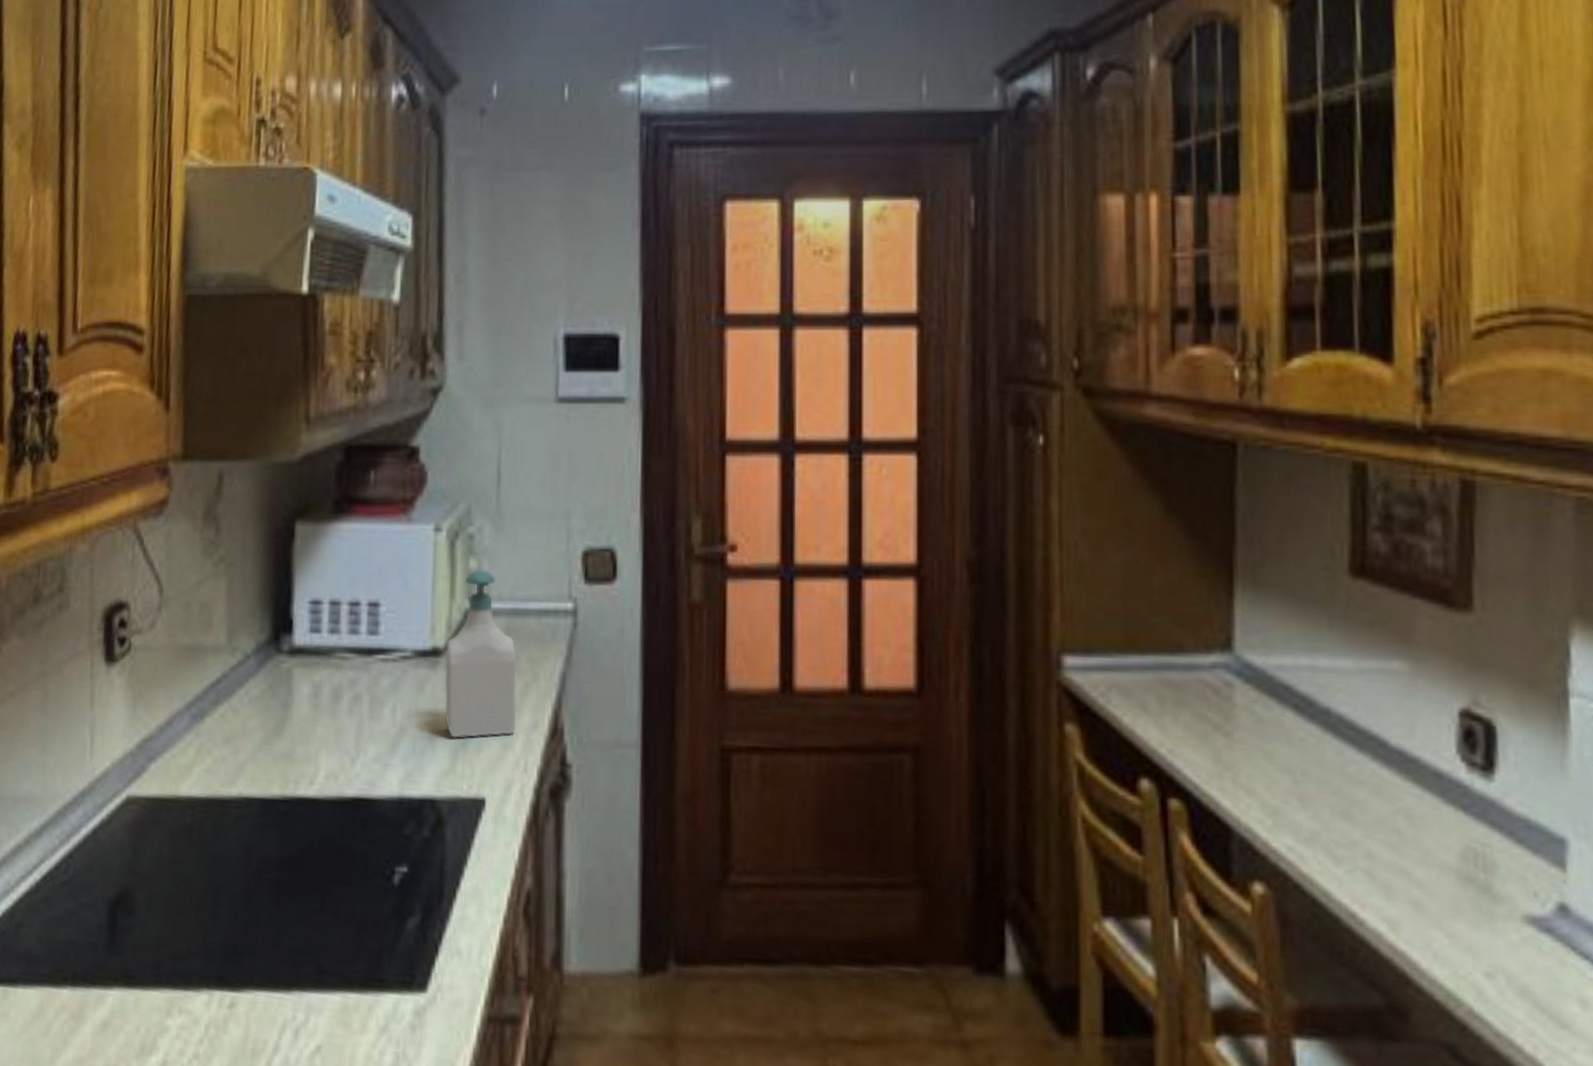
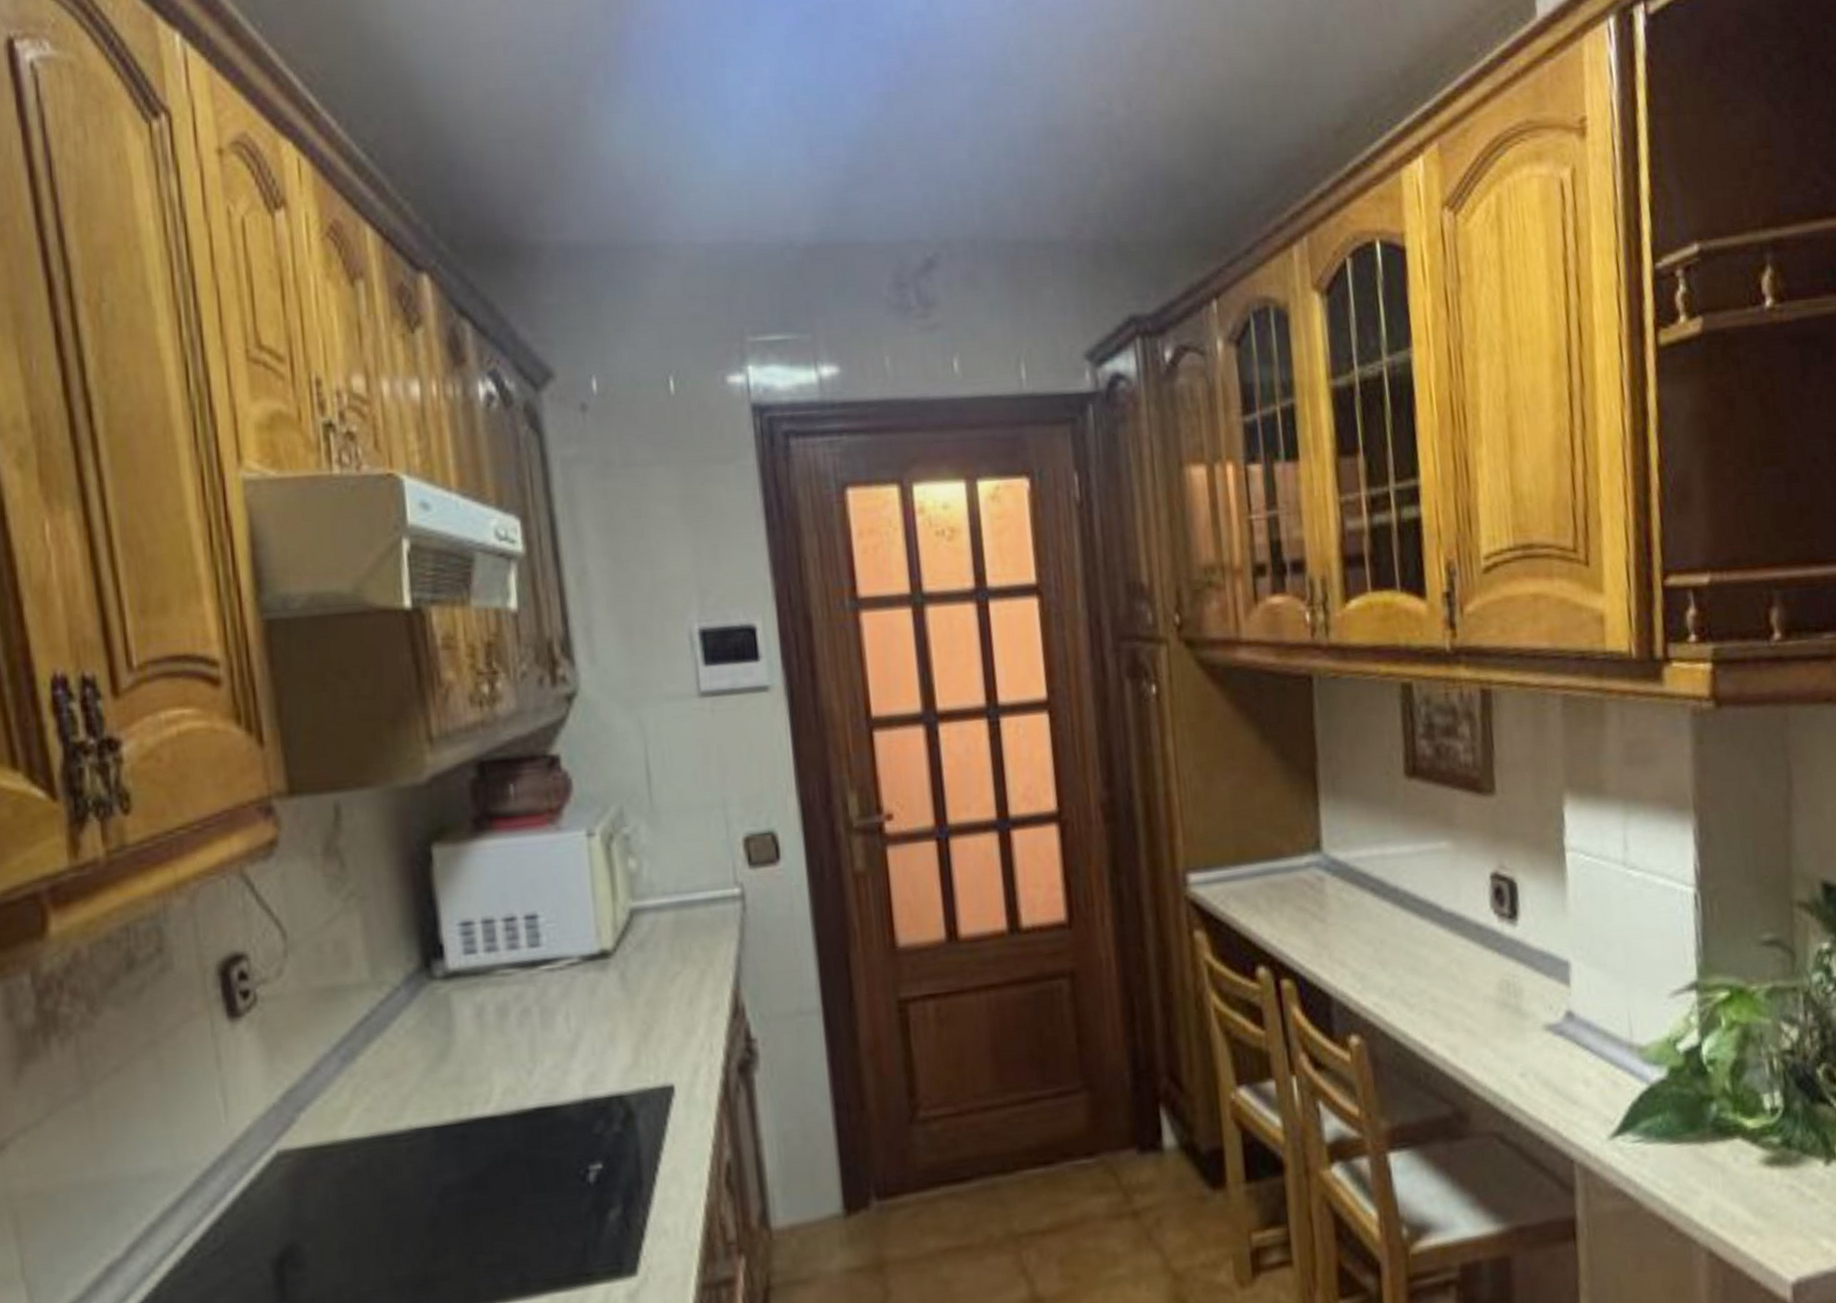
soap bottle: present [444,569,517,738] -> none [614,867,696,1034]

